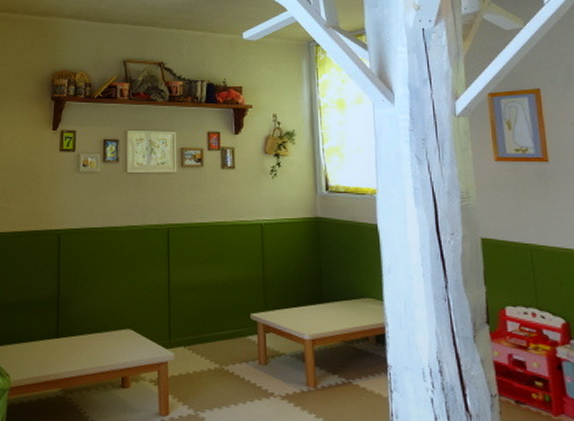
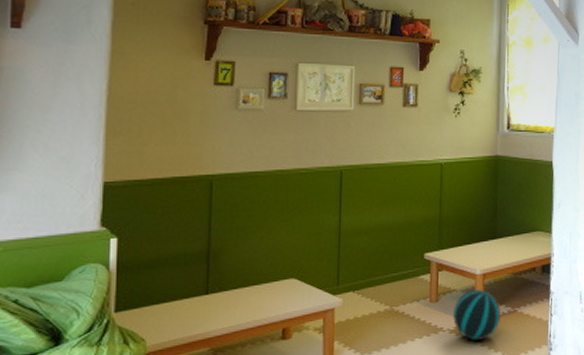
beach ball: none [284,355,334,411] -> present [453,289,500,340]

